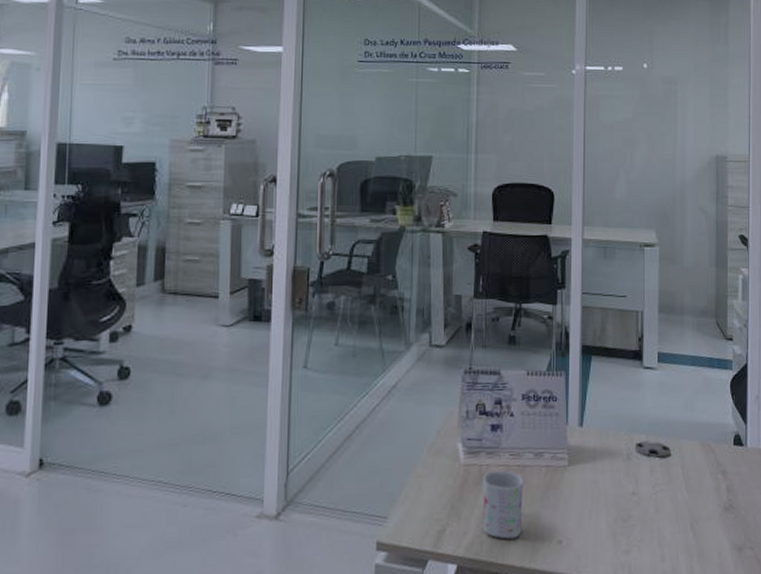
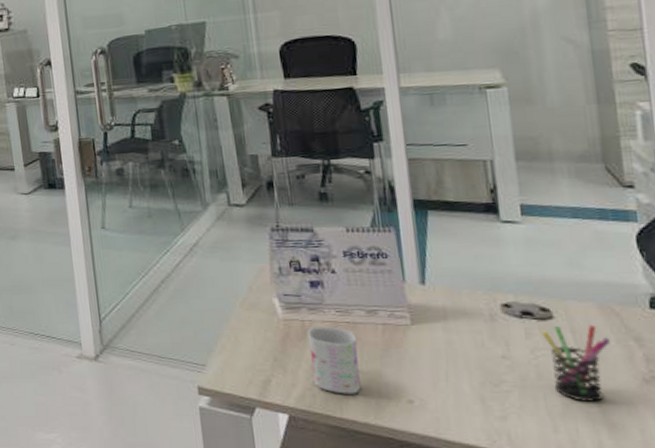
pen holder: none [661,460,706,531] -> present [540,324,610,402]

